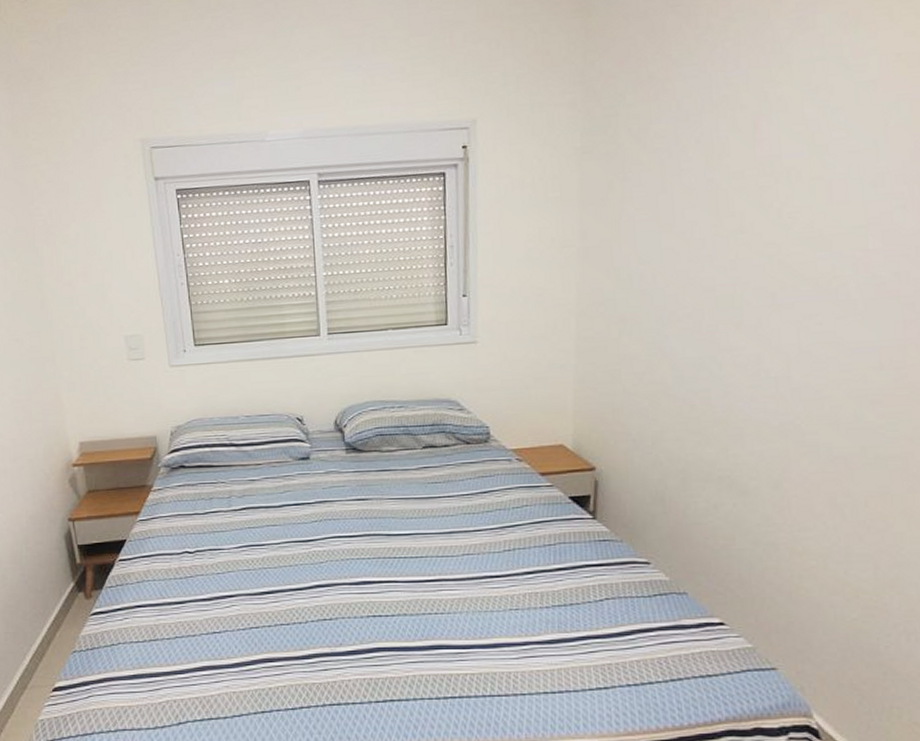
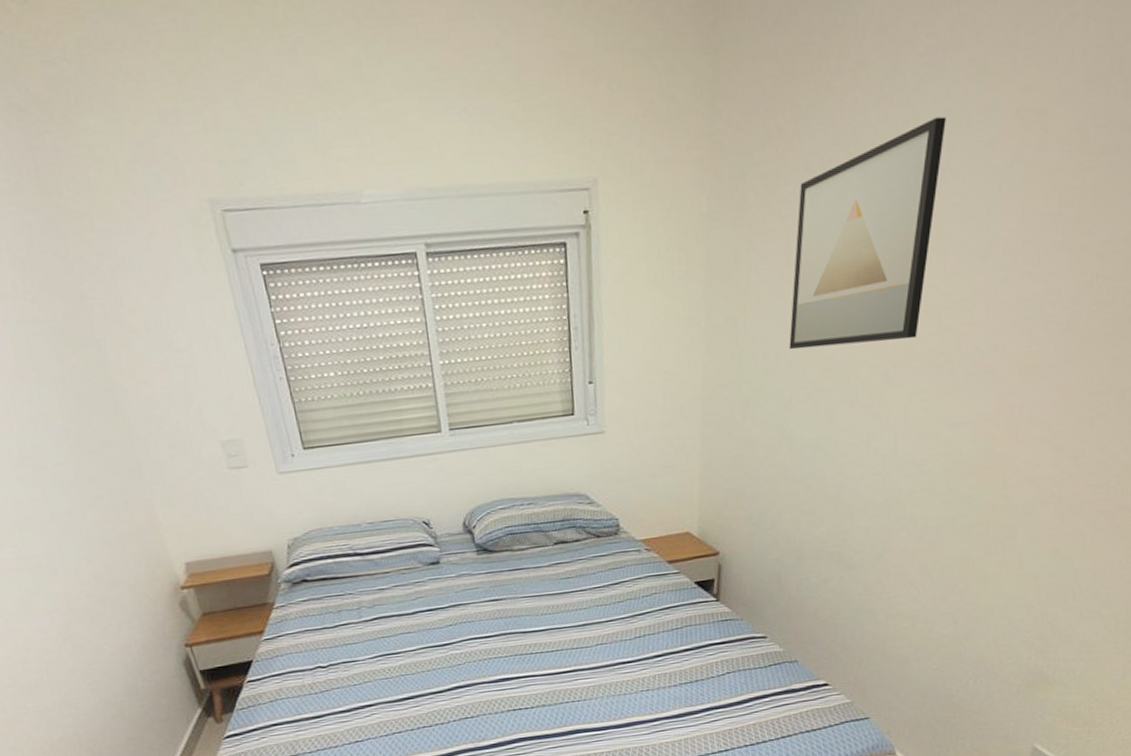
wall art: none [666,61,822,271] -> present [789,116,946,350]

